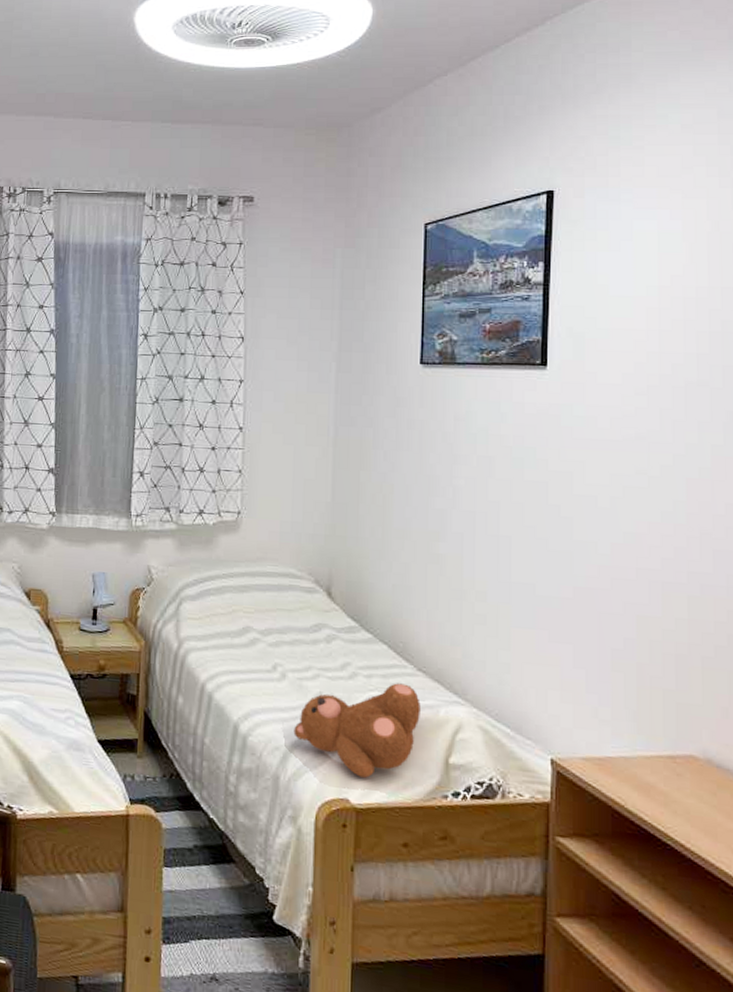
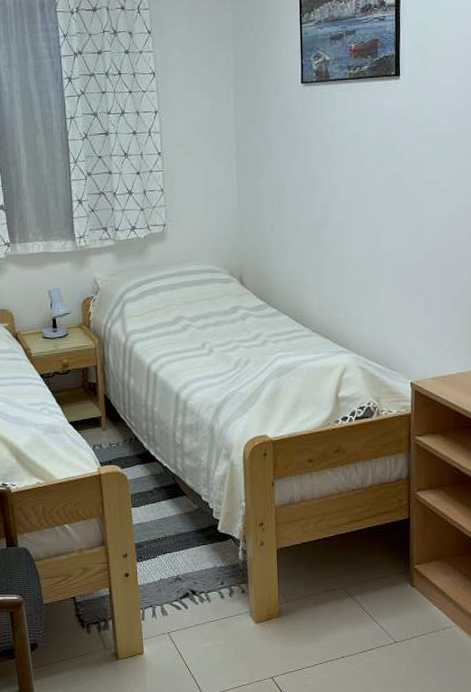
teddy bear: present [293,683,421,778] -> none [222,343,316,418]

